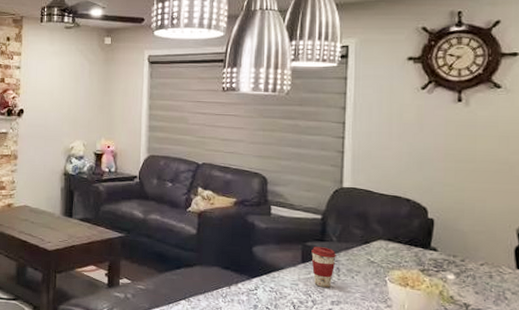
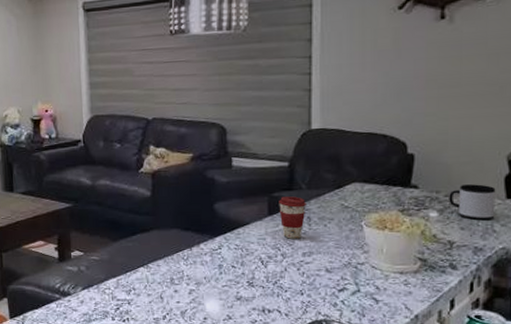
mug: none [465,252,507,288] -> present [449,184,496,221]

